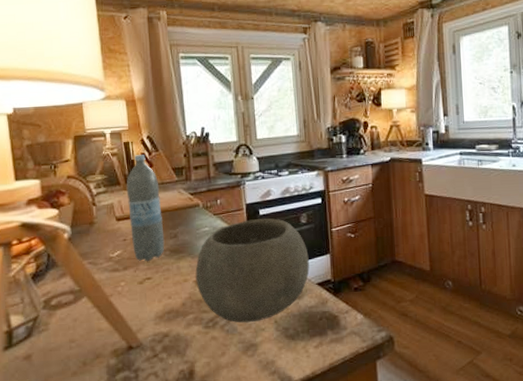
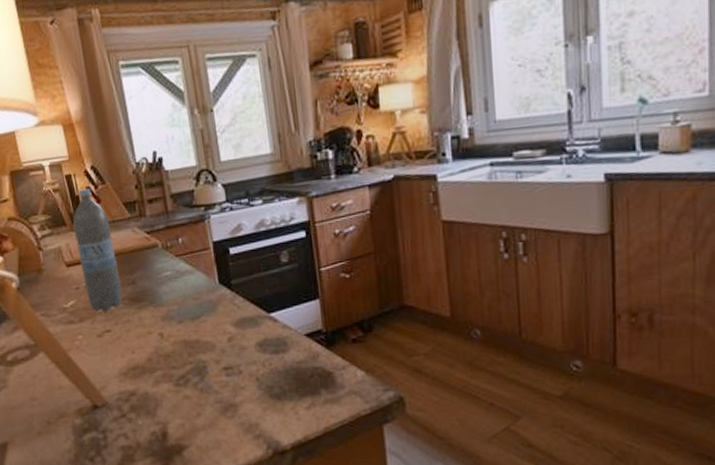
bowl: present [195,218,310,323] -> none [159,257,295,381]

